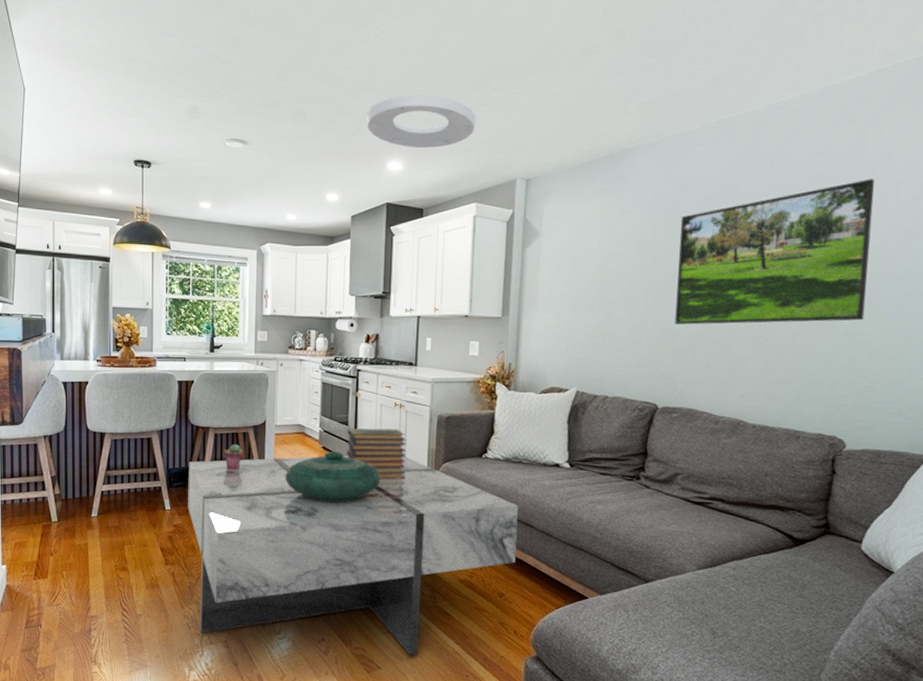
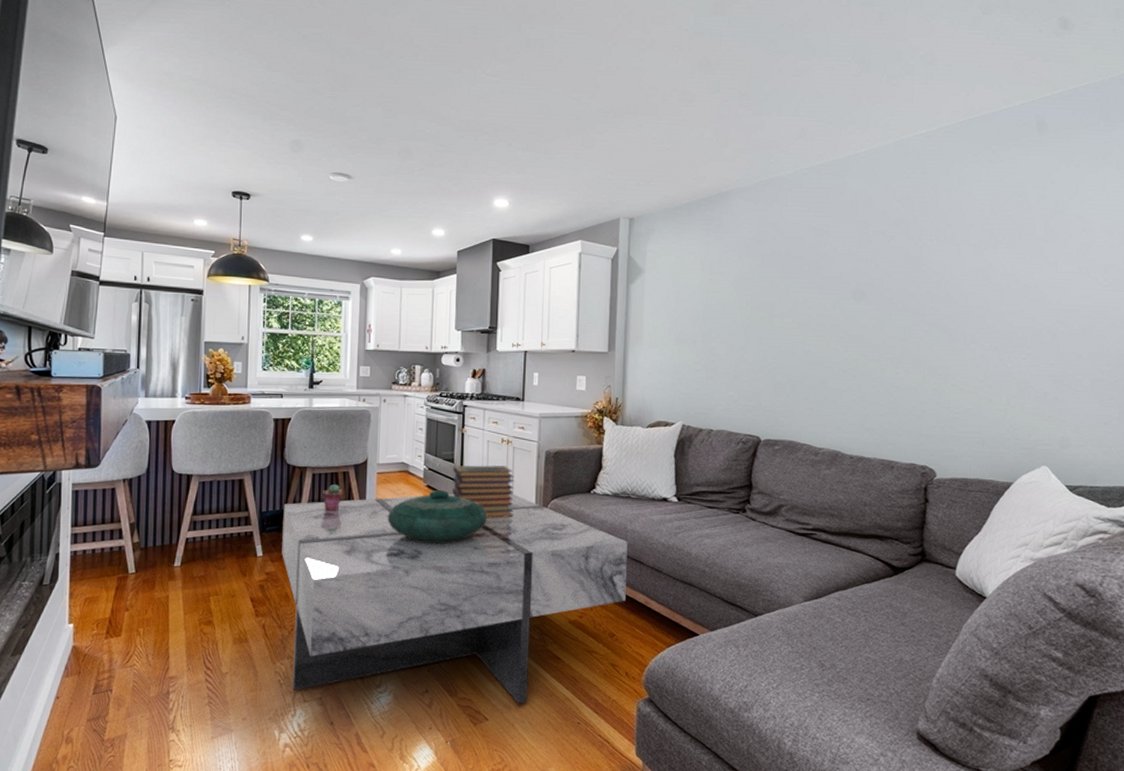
ceiling light: present [365,94,476,148] -> none [472,135,580,187]
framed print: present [675,178,875,325] -> none [774,224,949,359]

